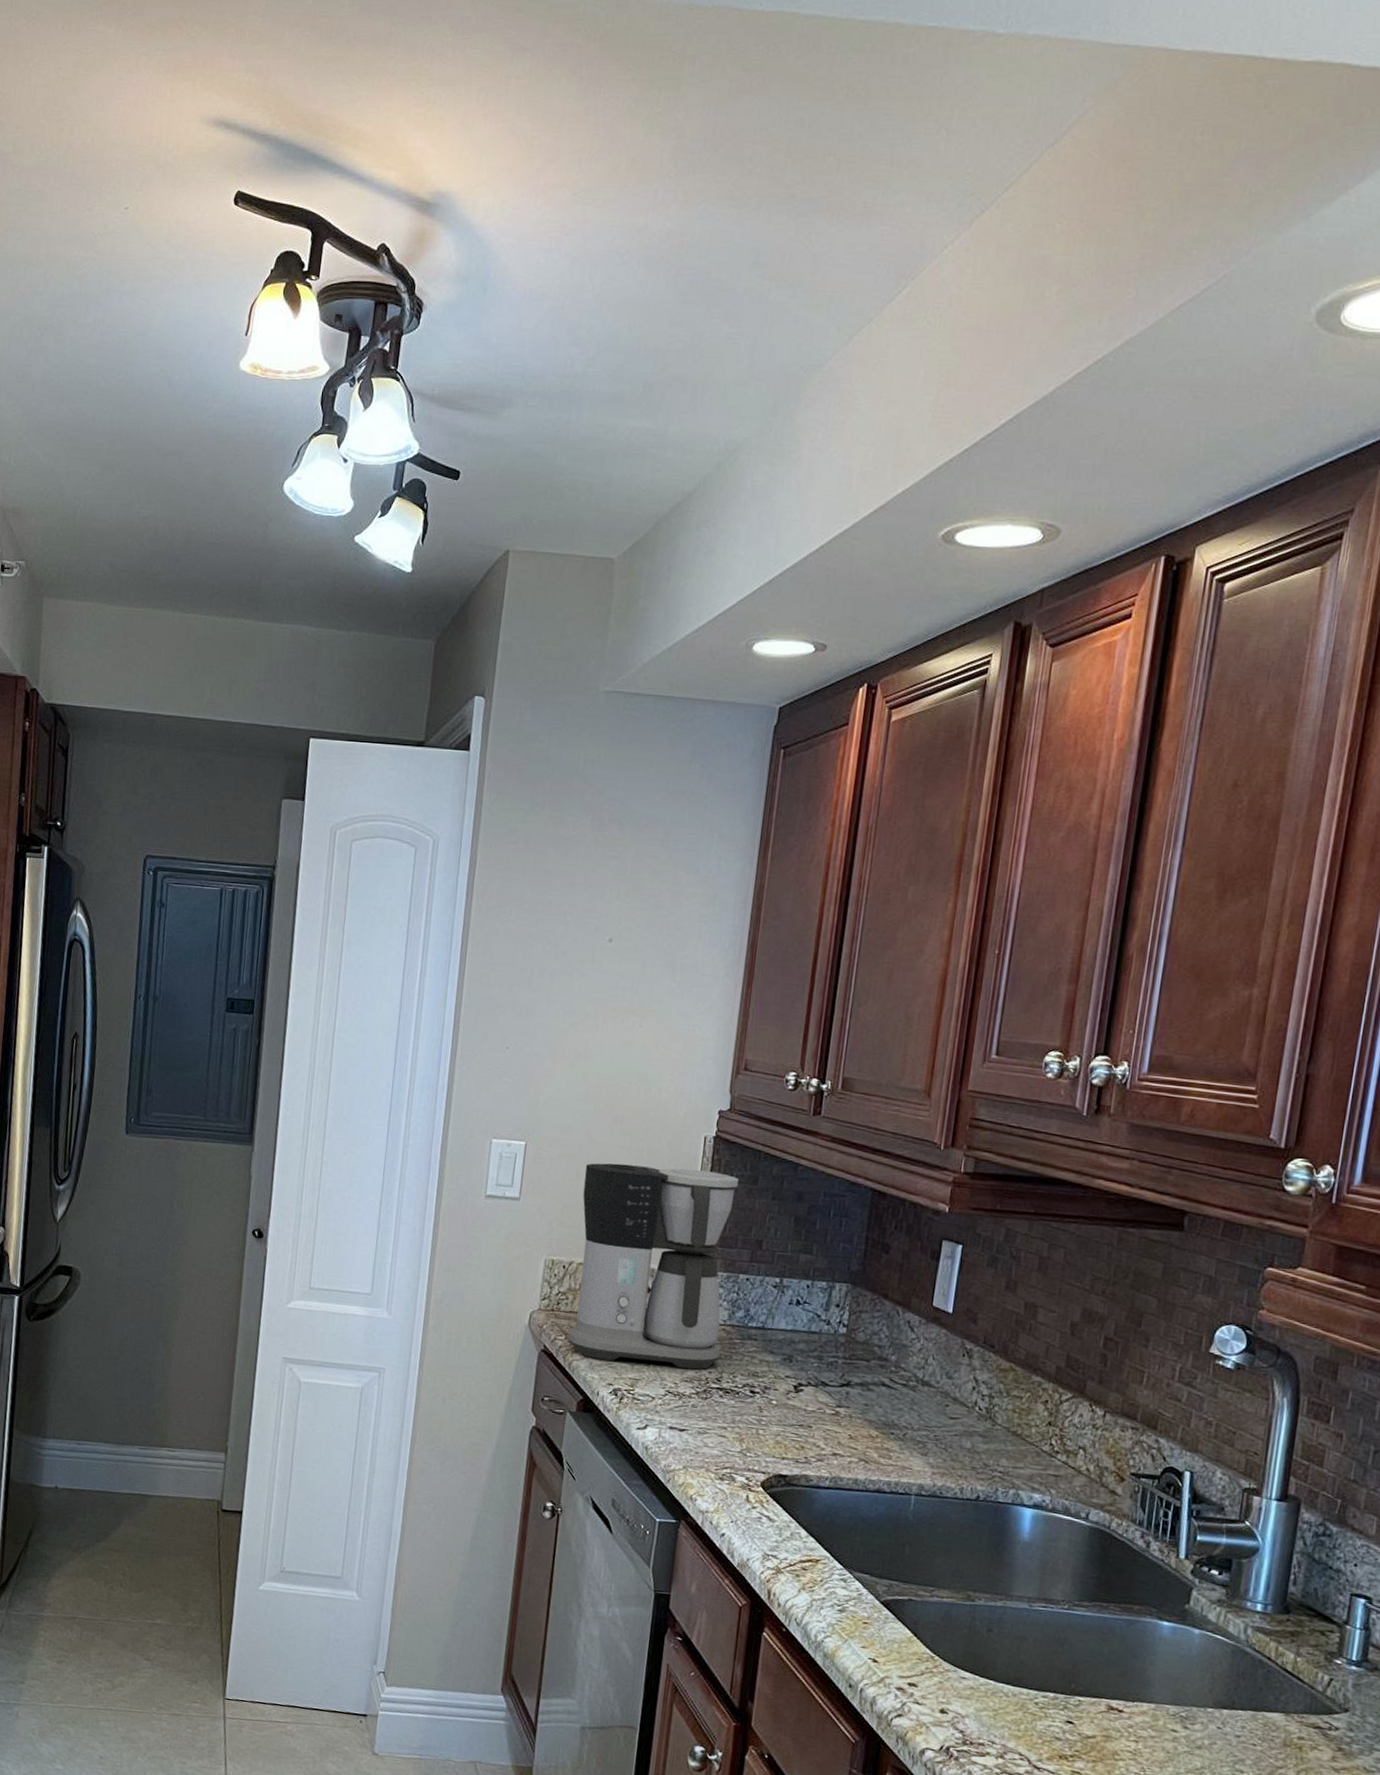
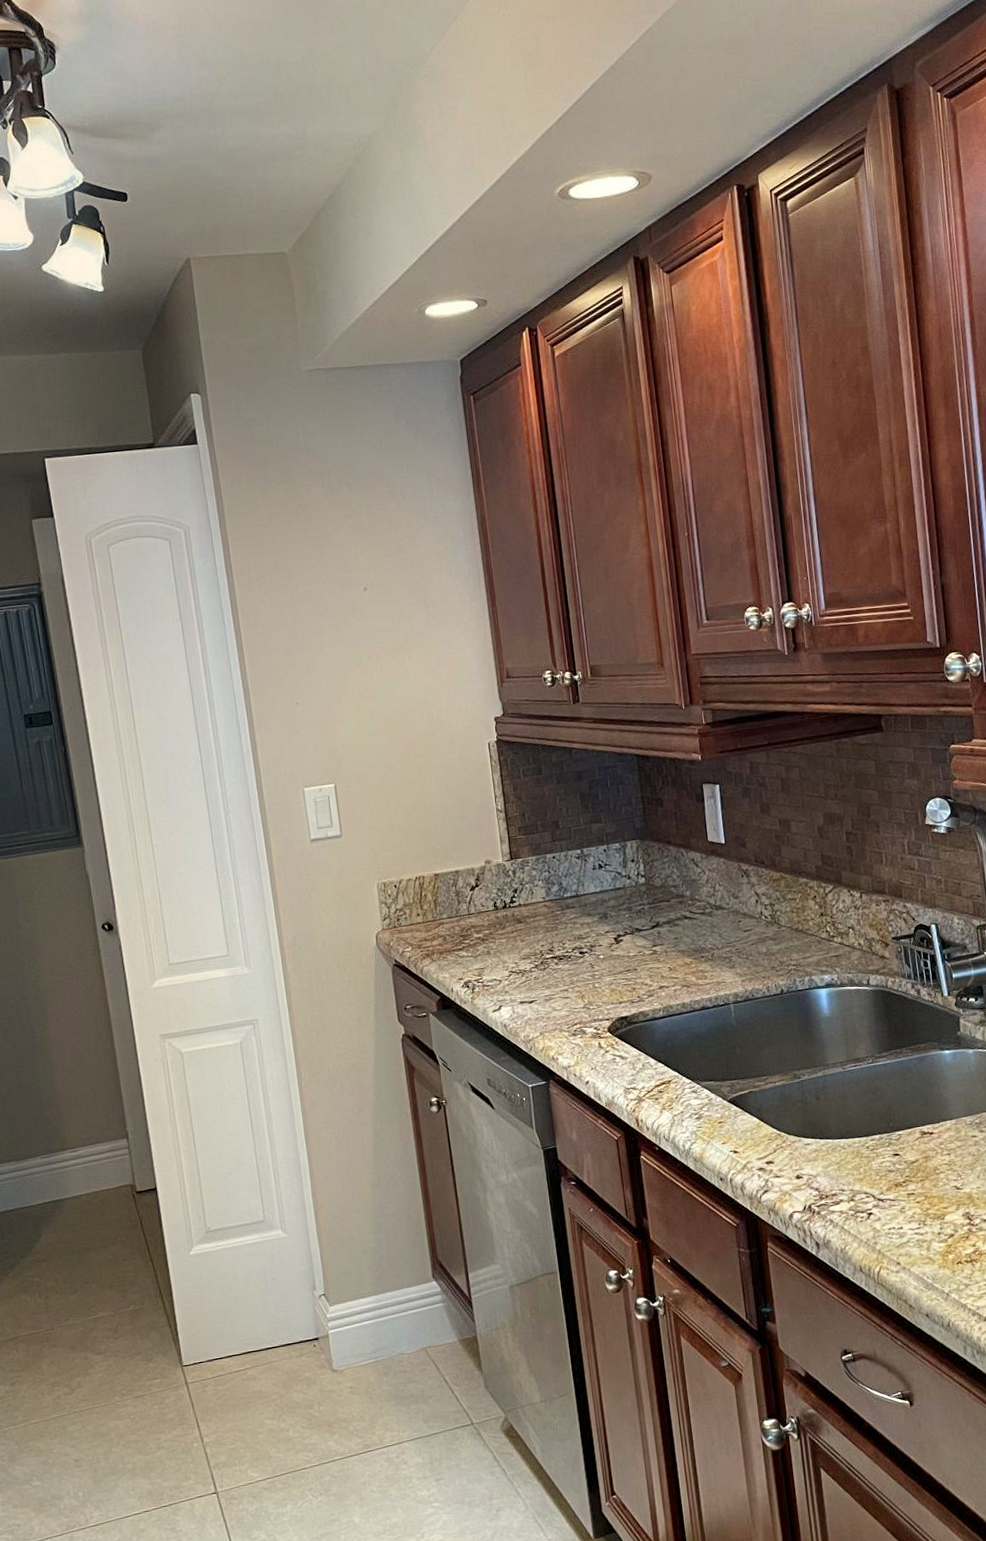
coffee maker: present [568,1163,739,1370] -> none [392,771,547,961]

